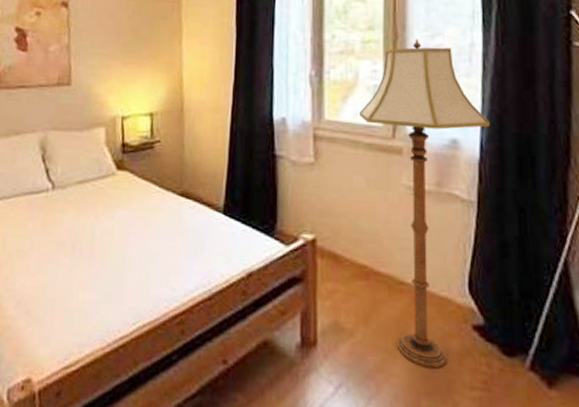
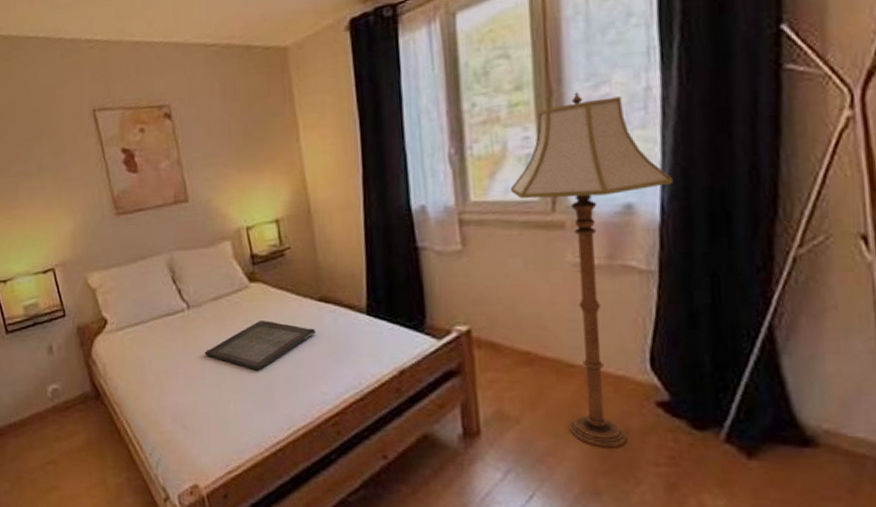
serving tray: none [61,208,173,260] -> present [204,319,315,371]

